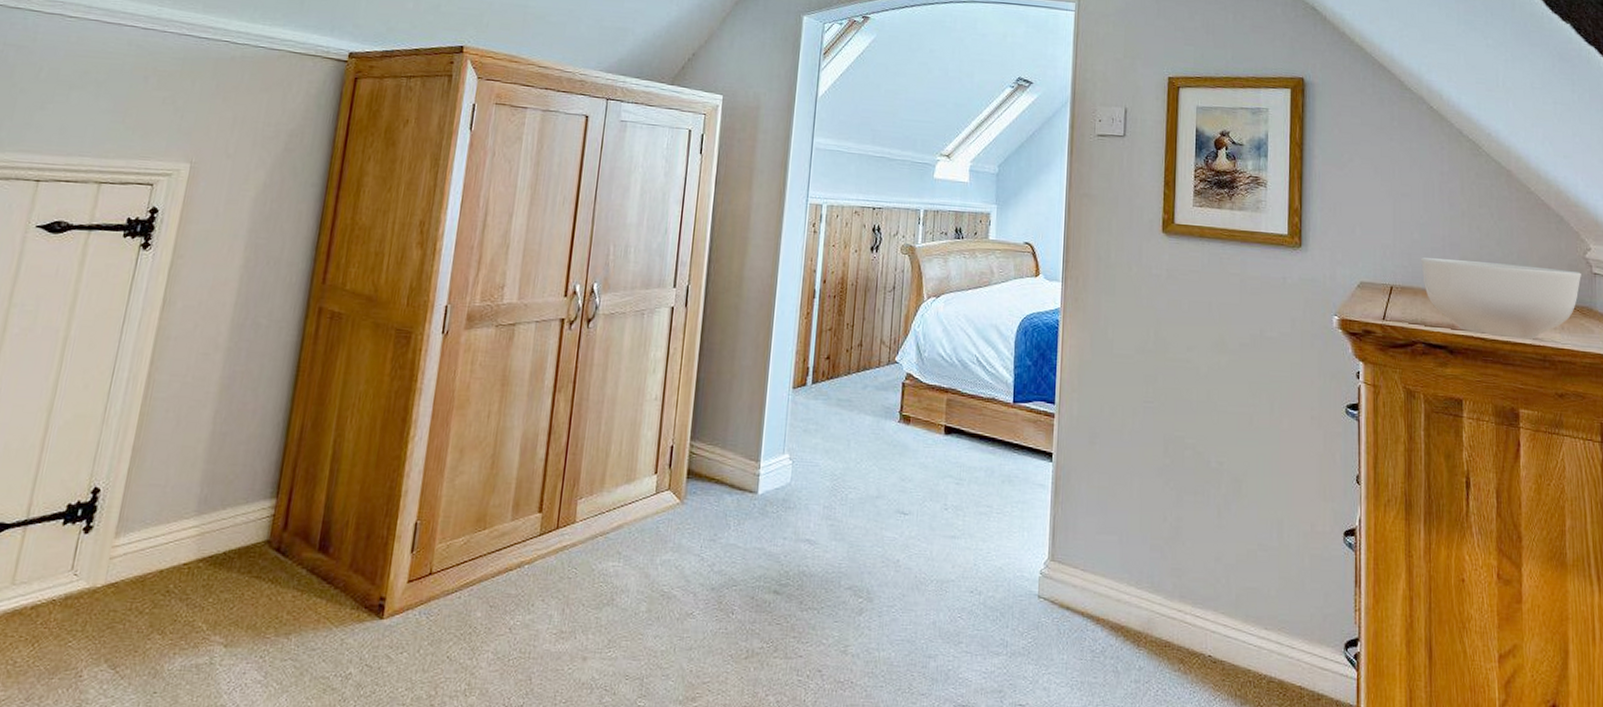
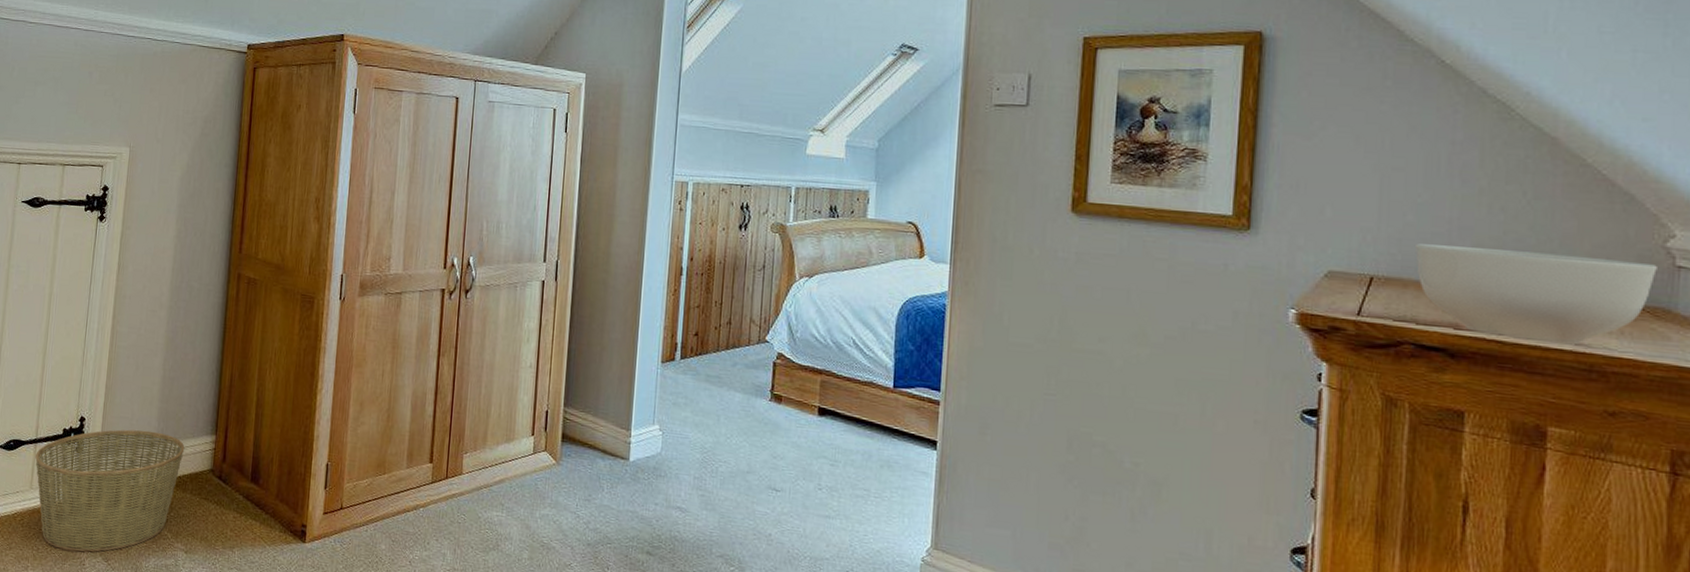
basket: none [22,499,235,661] -> present [35,429,185,552]

